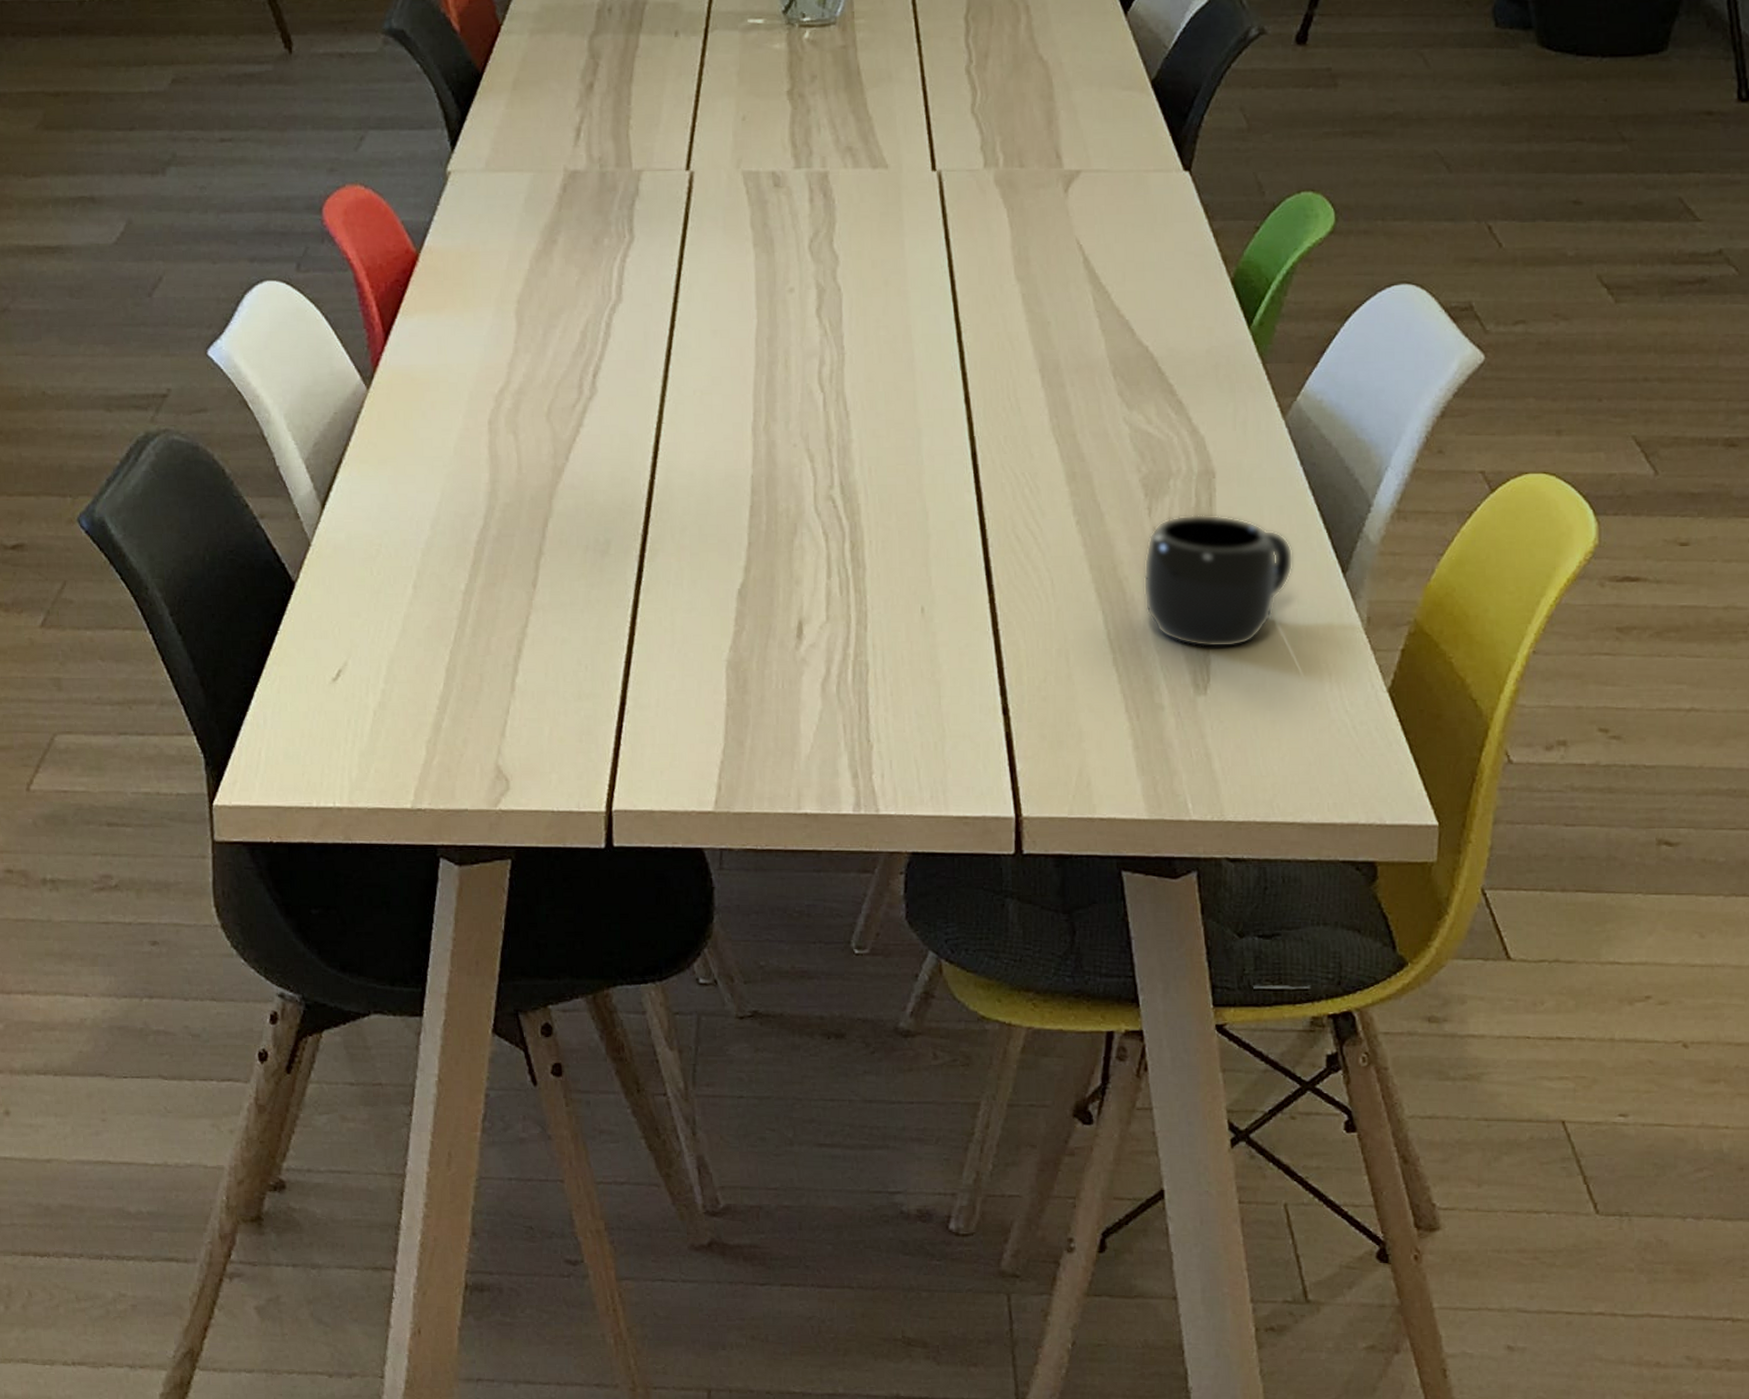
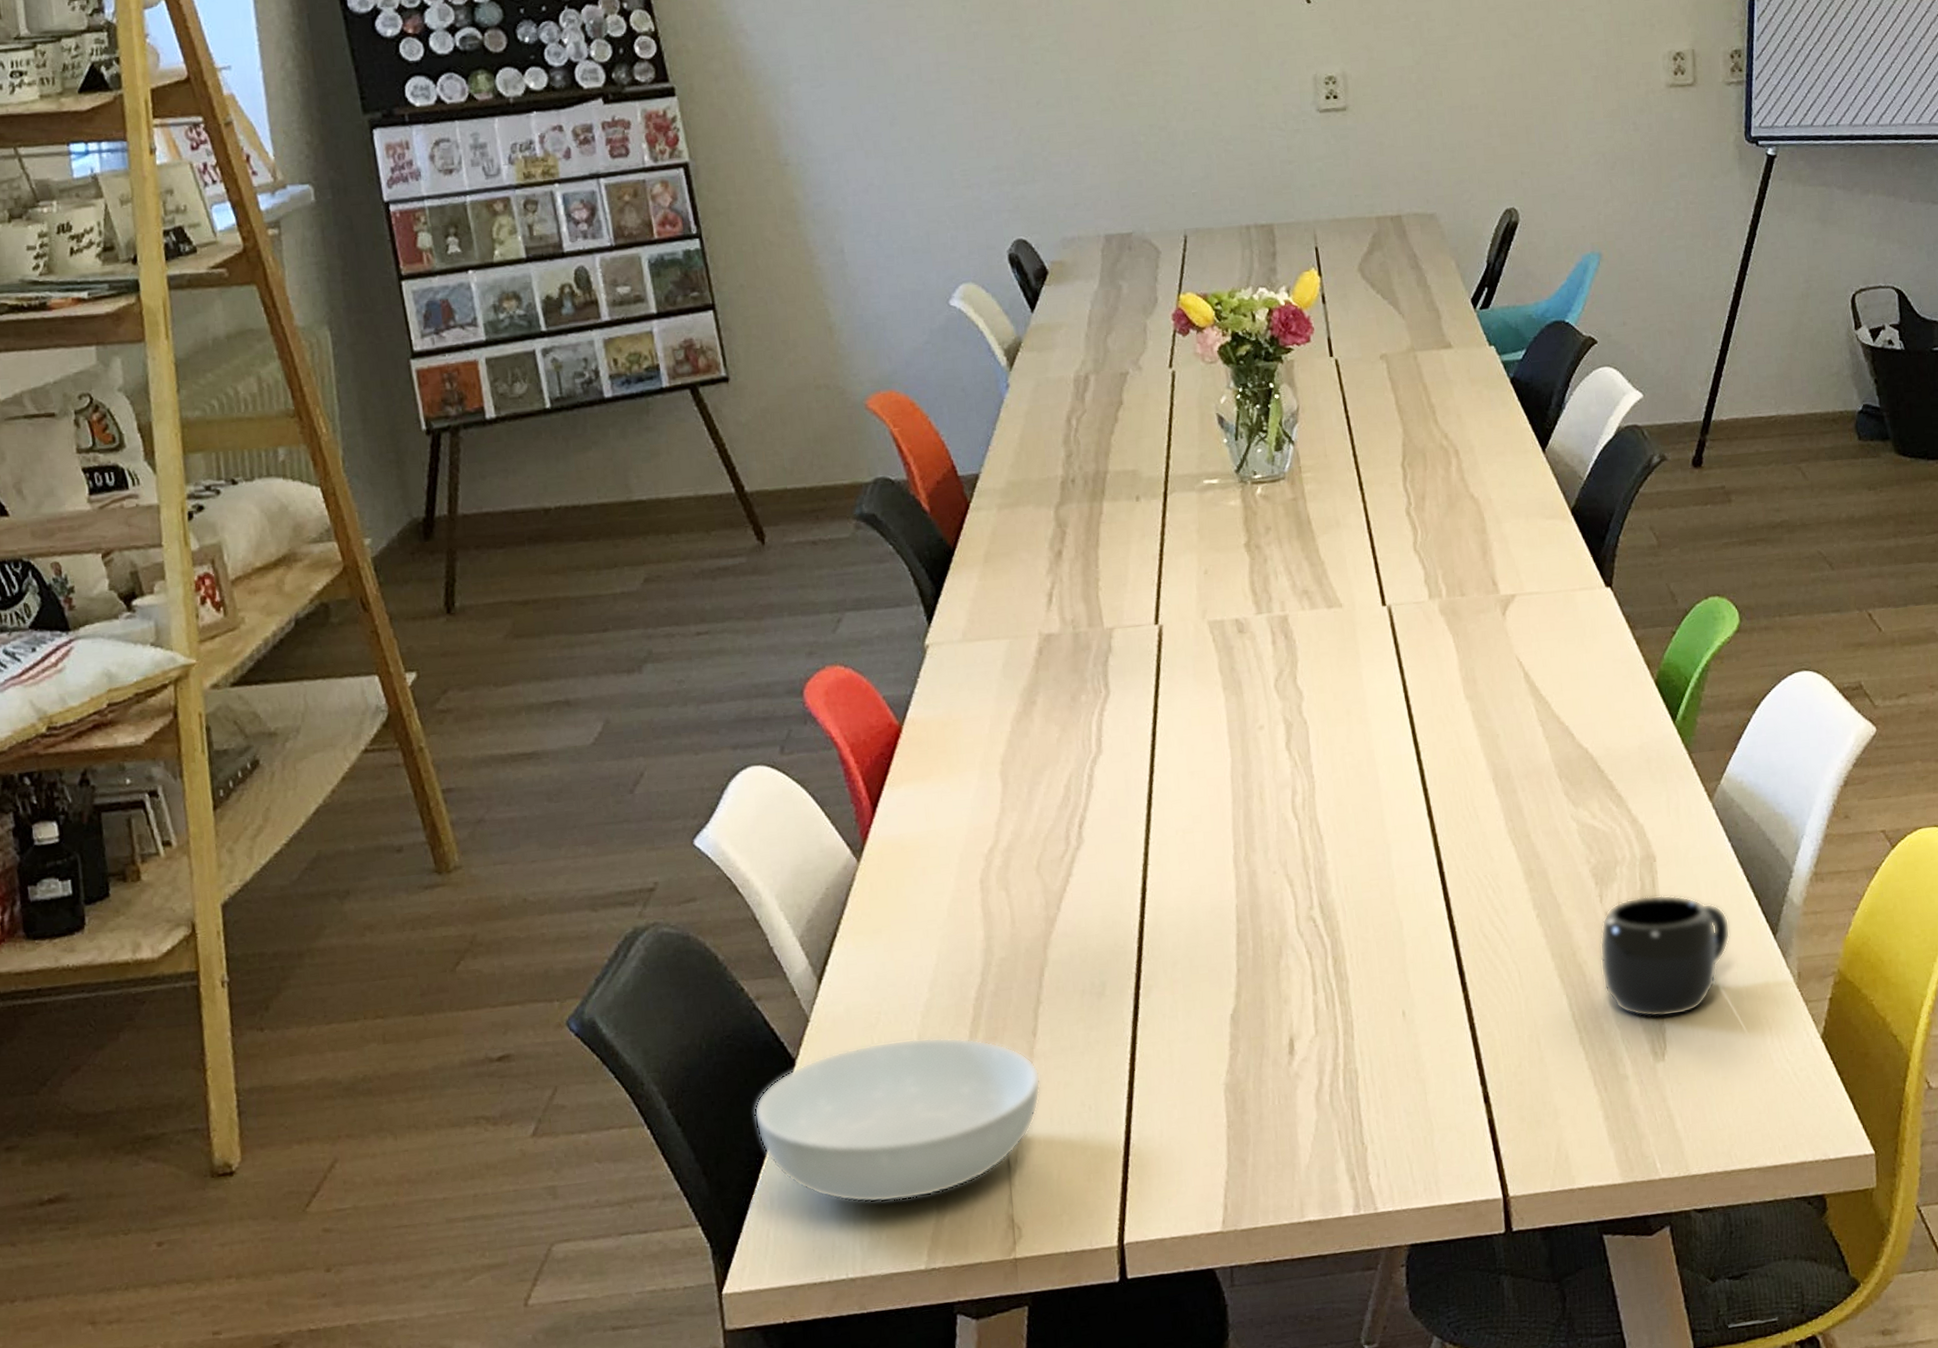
serving bowl: none [252,575,538,737] -> present [754,1037,1041,1203]

